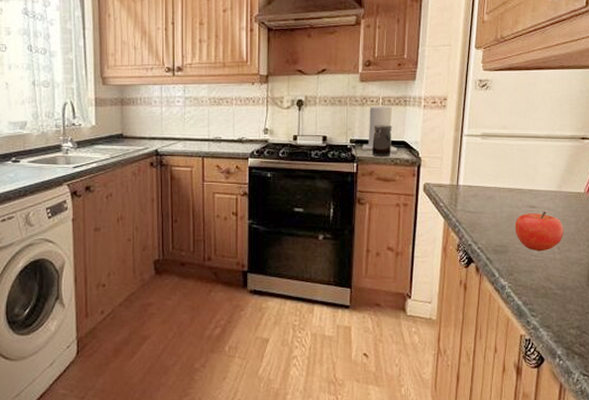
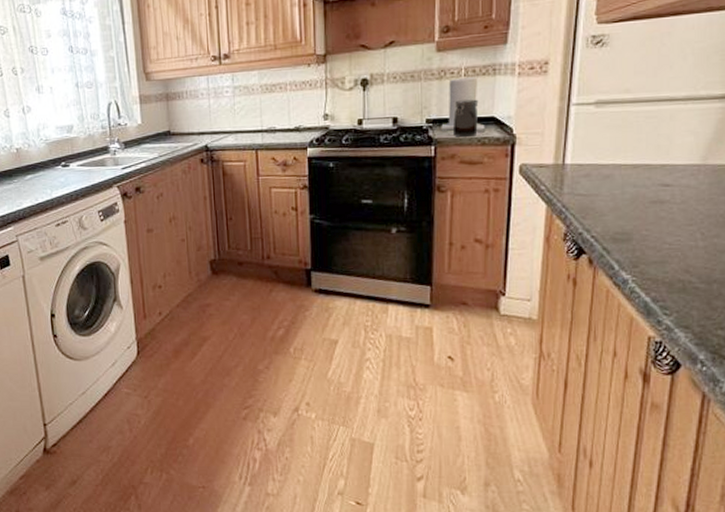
fruit: present [515,211,564,252] -> none [641,189,710,239]

